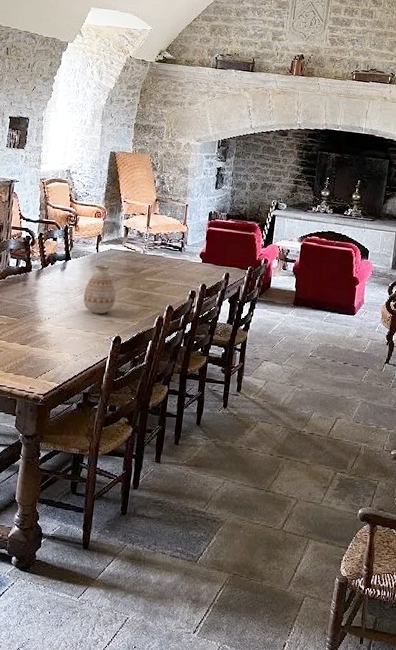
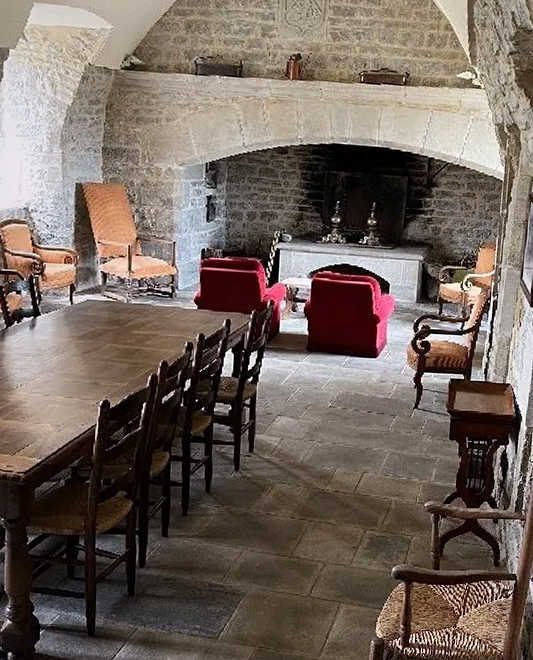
vase: present [83,264,116,314] -> none [60,319,99,376]

